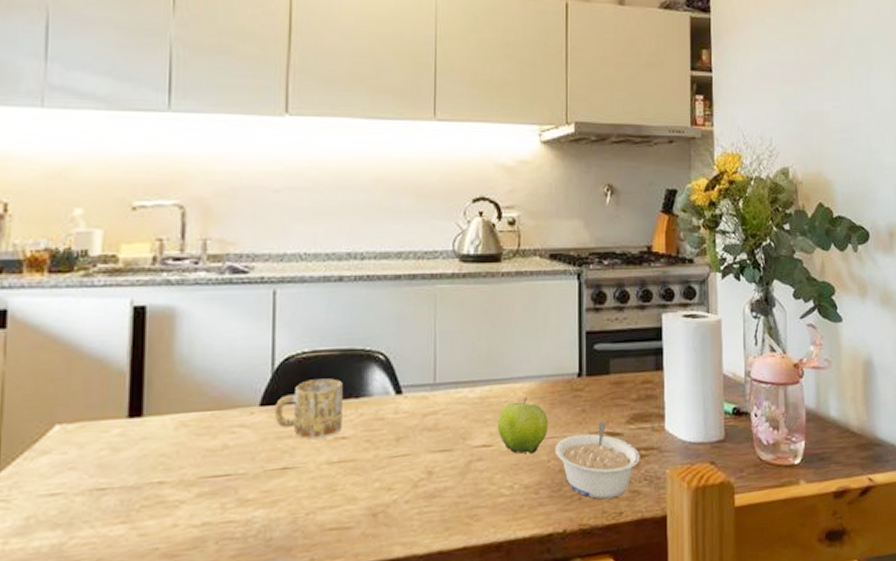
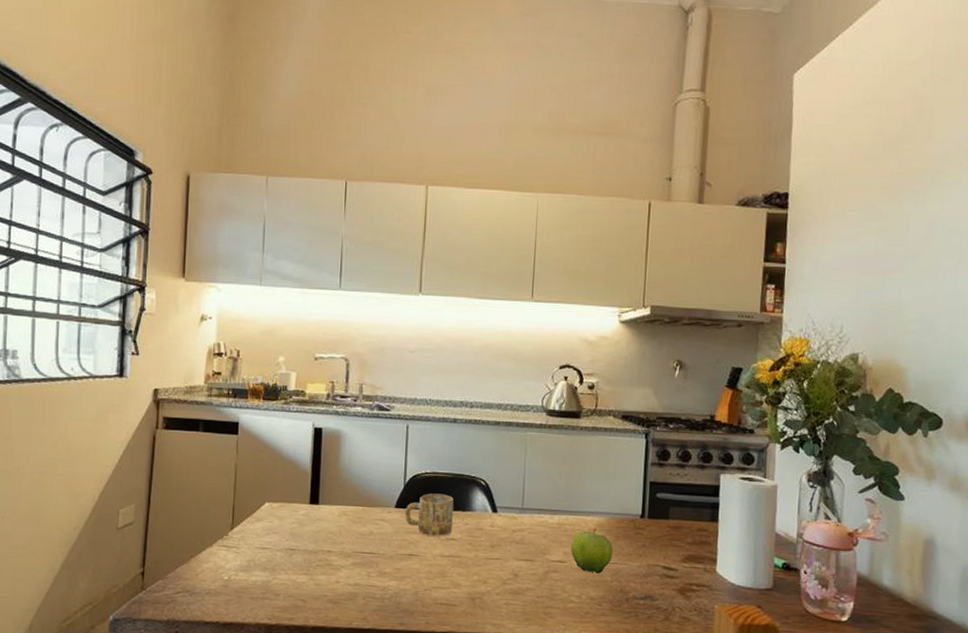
legume: present [555,422,640,500] -> none [618,557,692,620]

